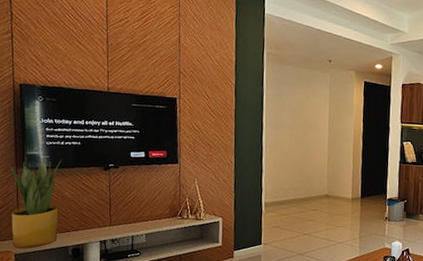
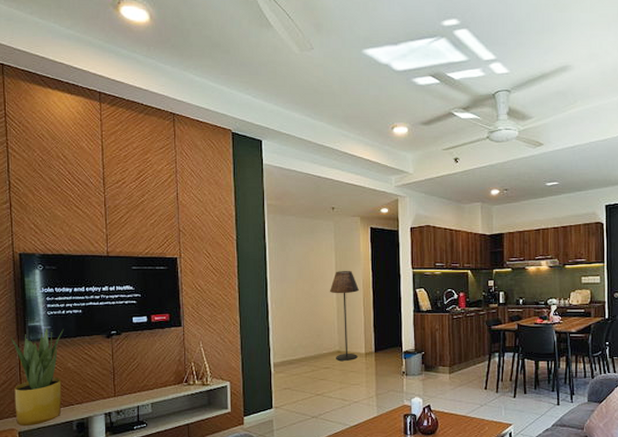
floor lamp: none [322,120,350,205] -> present [330,270,359,362]

